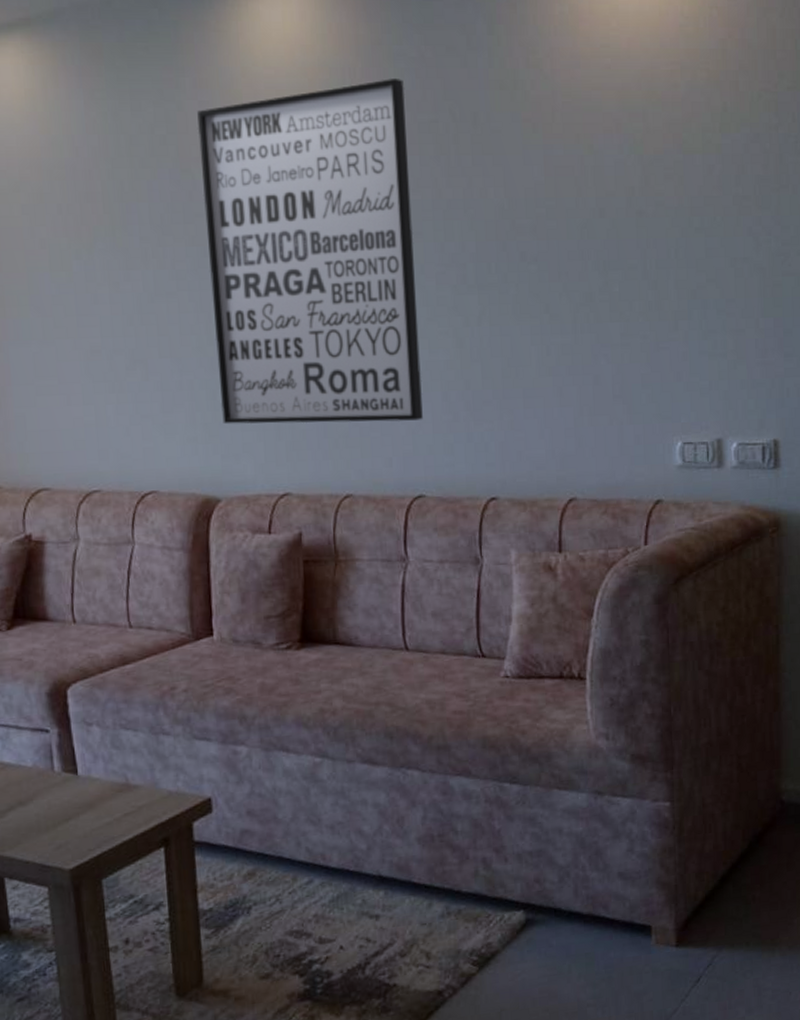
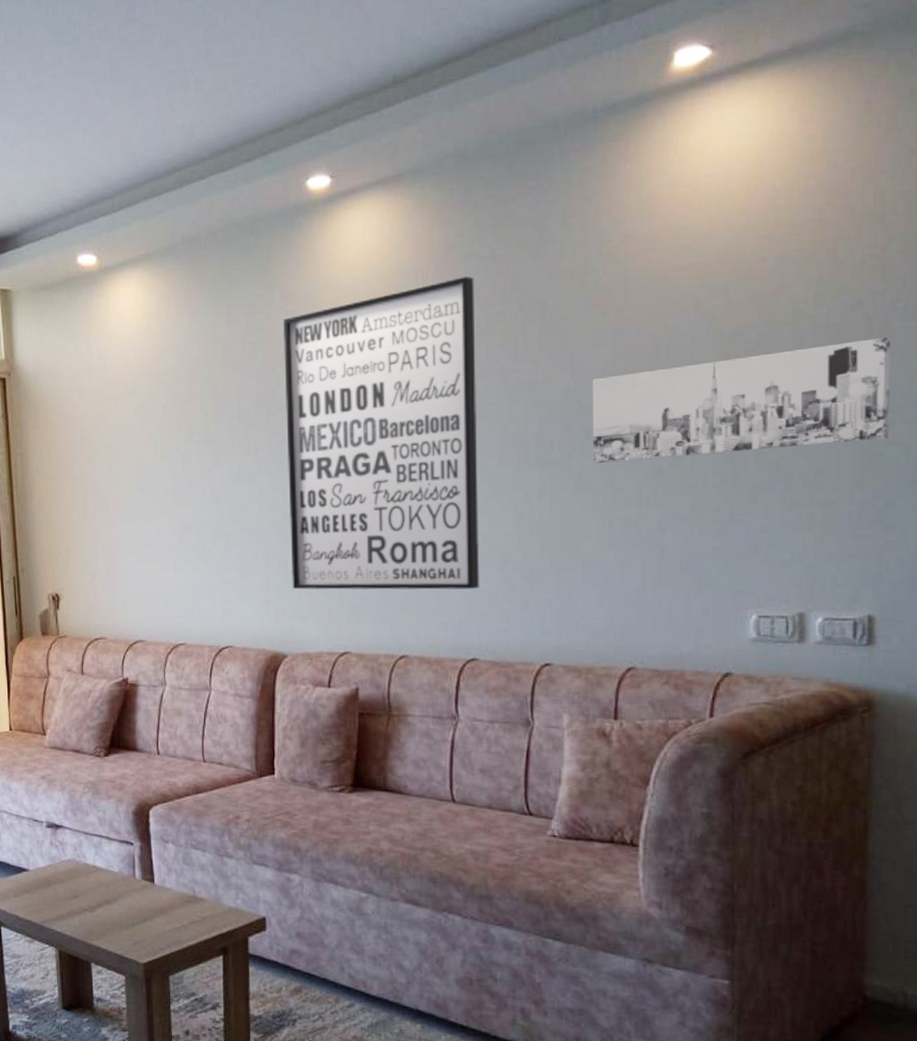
wall art: none [525,172,786,288] -> present [592,337,891,464]

